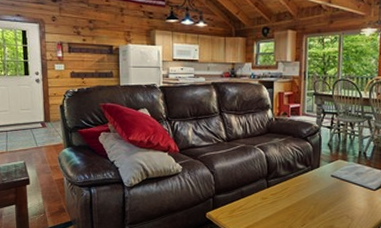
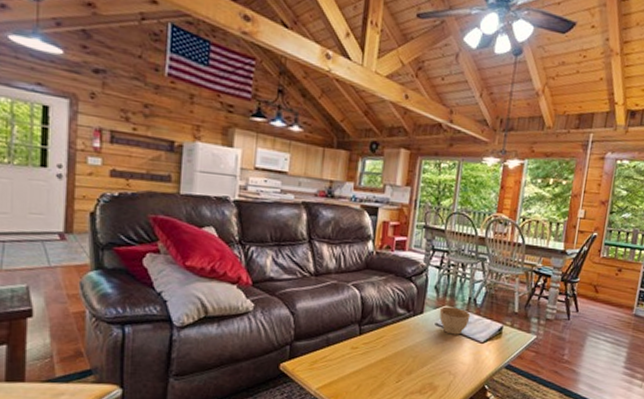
planter bowl: none [333,160,362,184] -> present [439,306,471,335]

